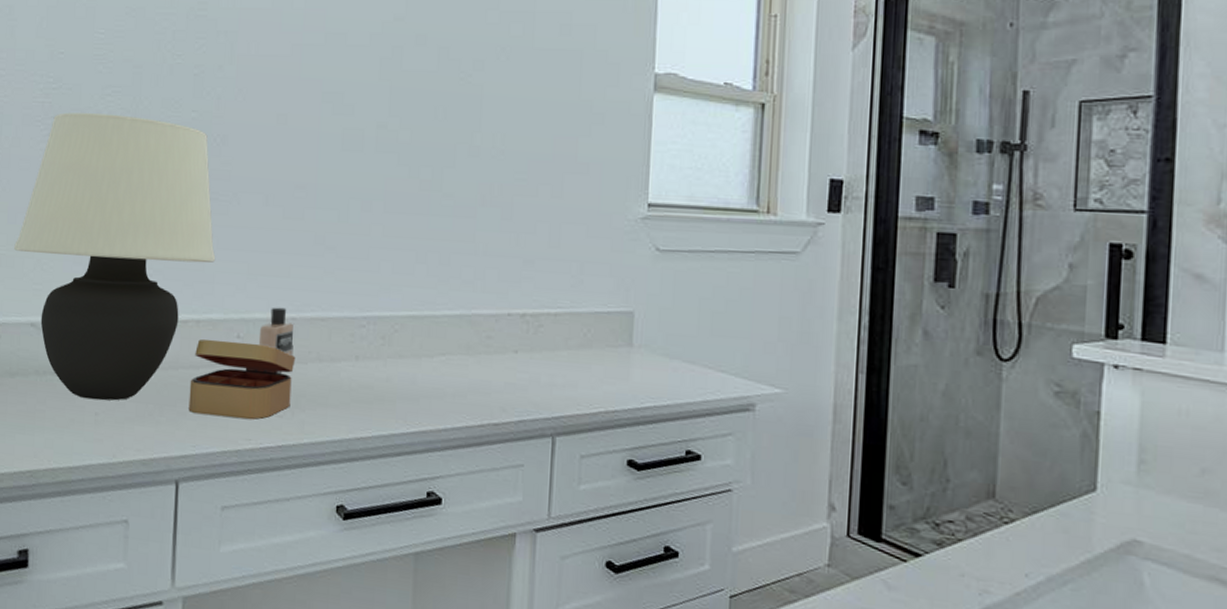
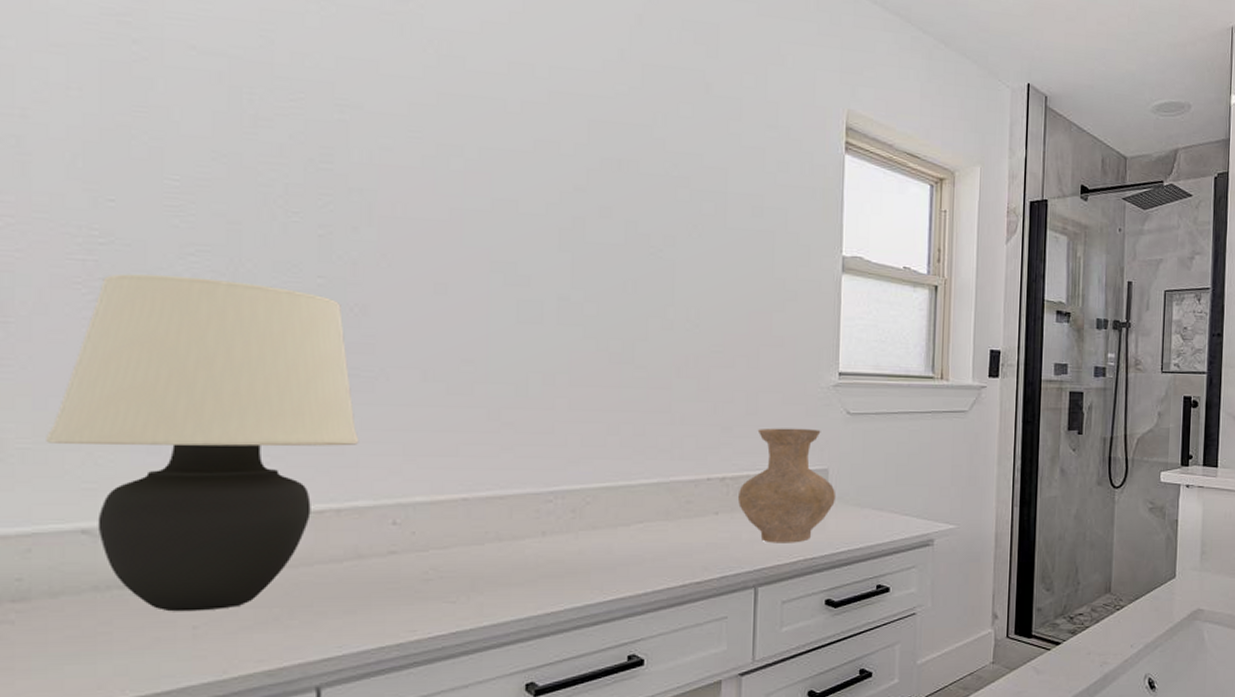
jewelry box: present [188,339,296,420] -> none [330,528,469,612]
perfume: present [258,307,295,357] -> none [421,488,467,539]
vase: none [537,262,642,393] -> present [737,428,837,543]

